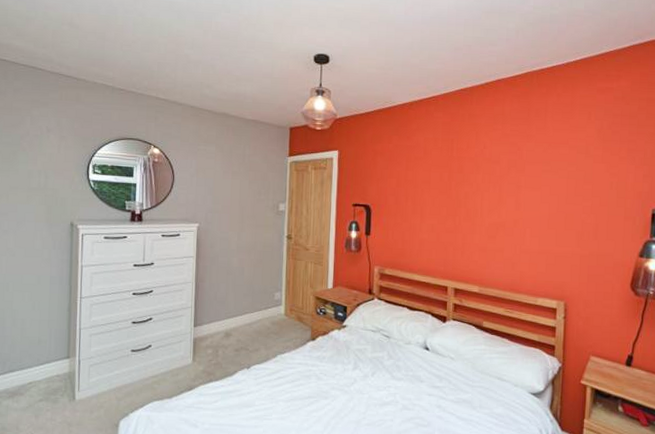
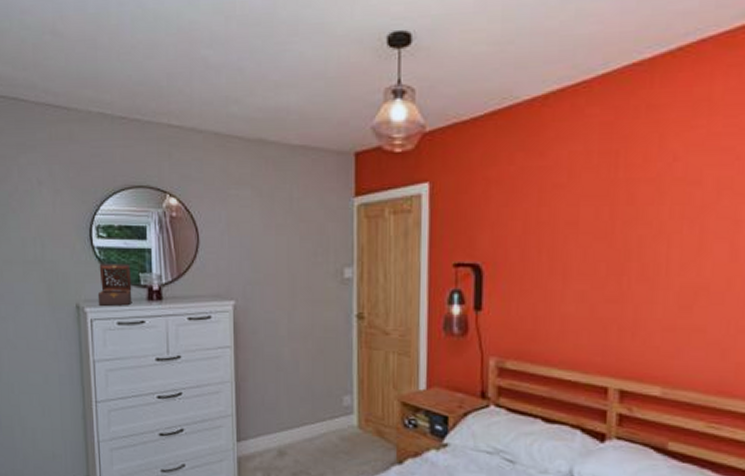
jewelry box: none [89,192,119,225] -> present [97,263,132,307]

